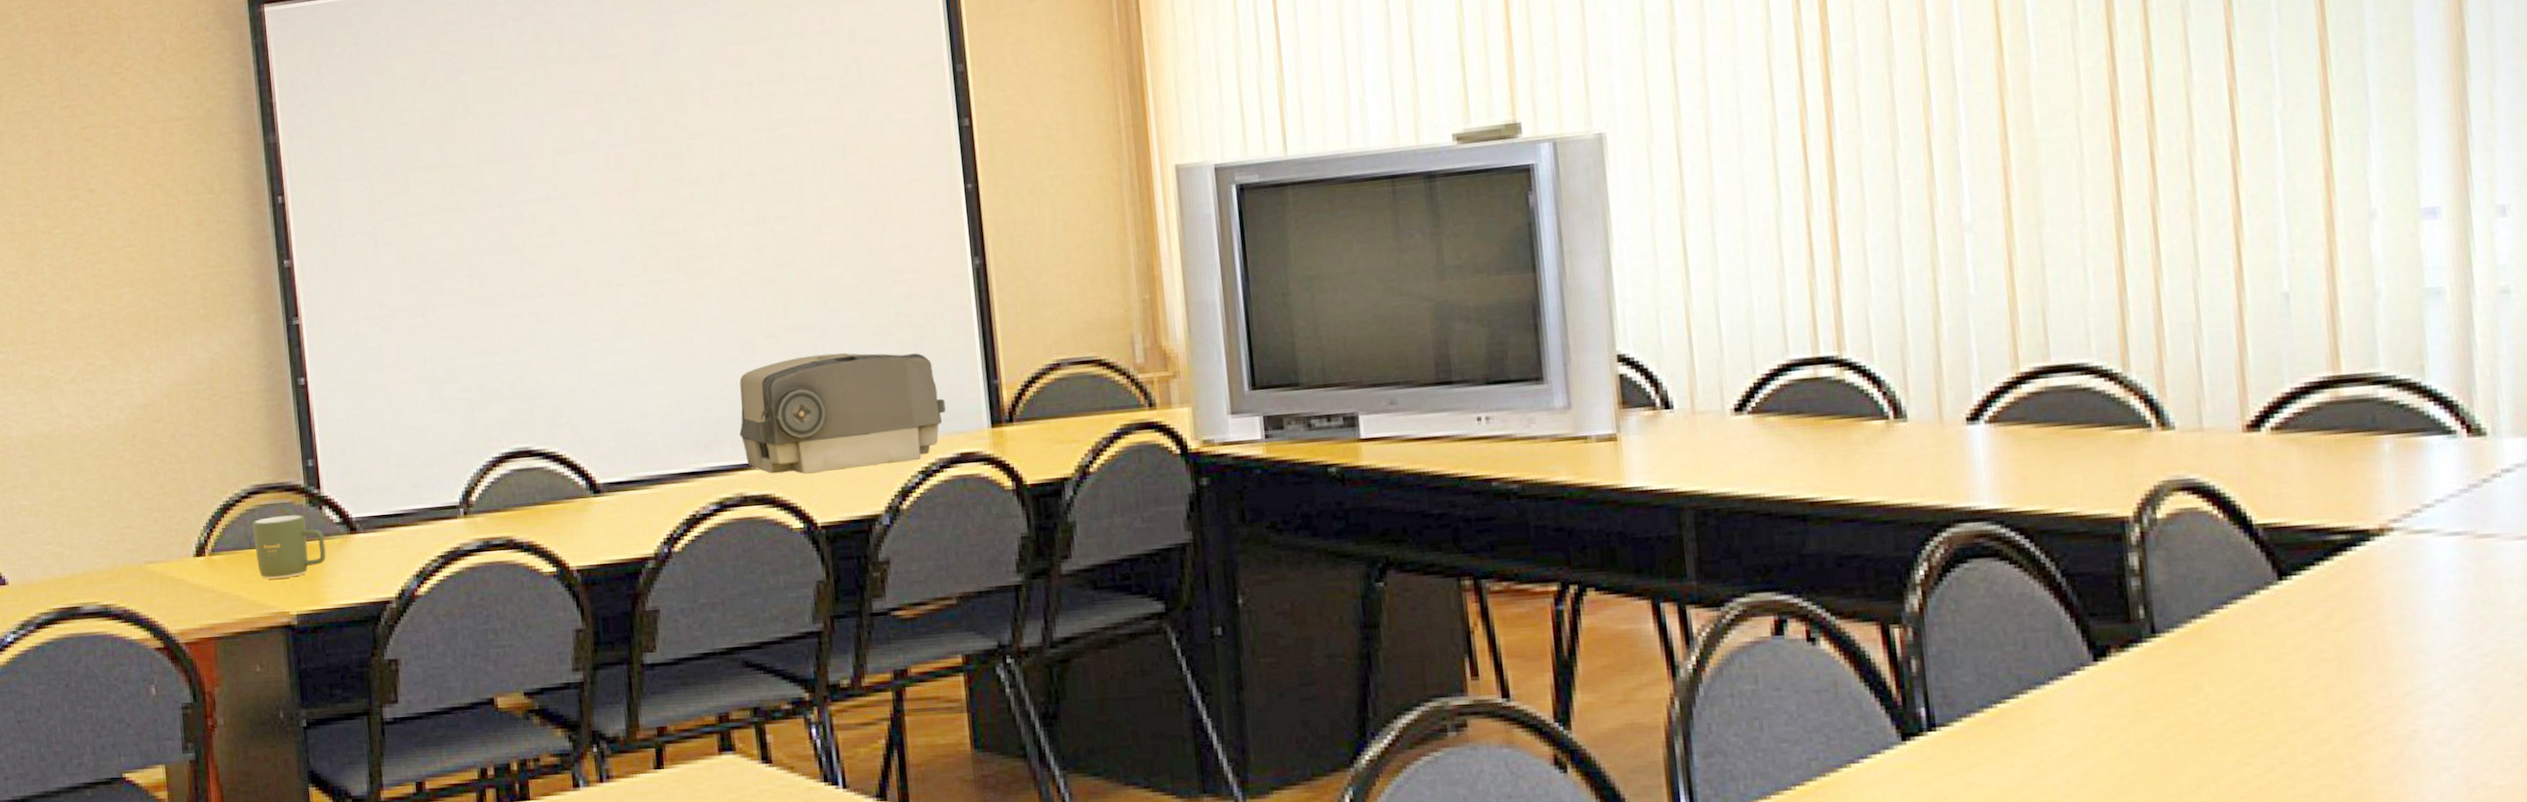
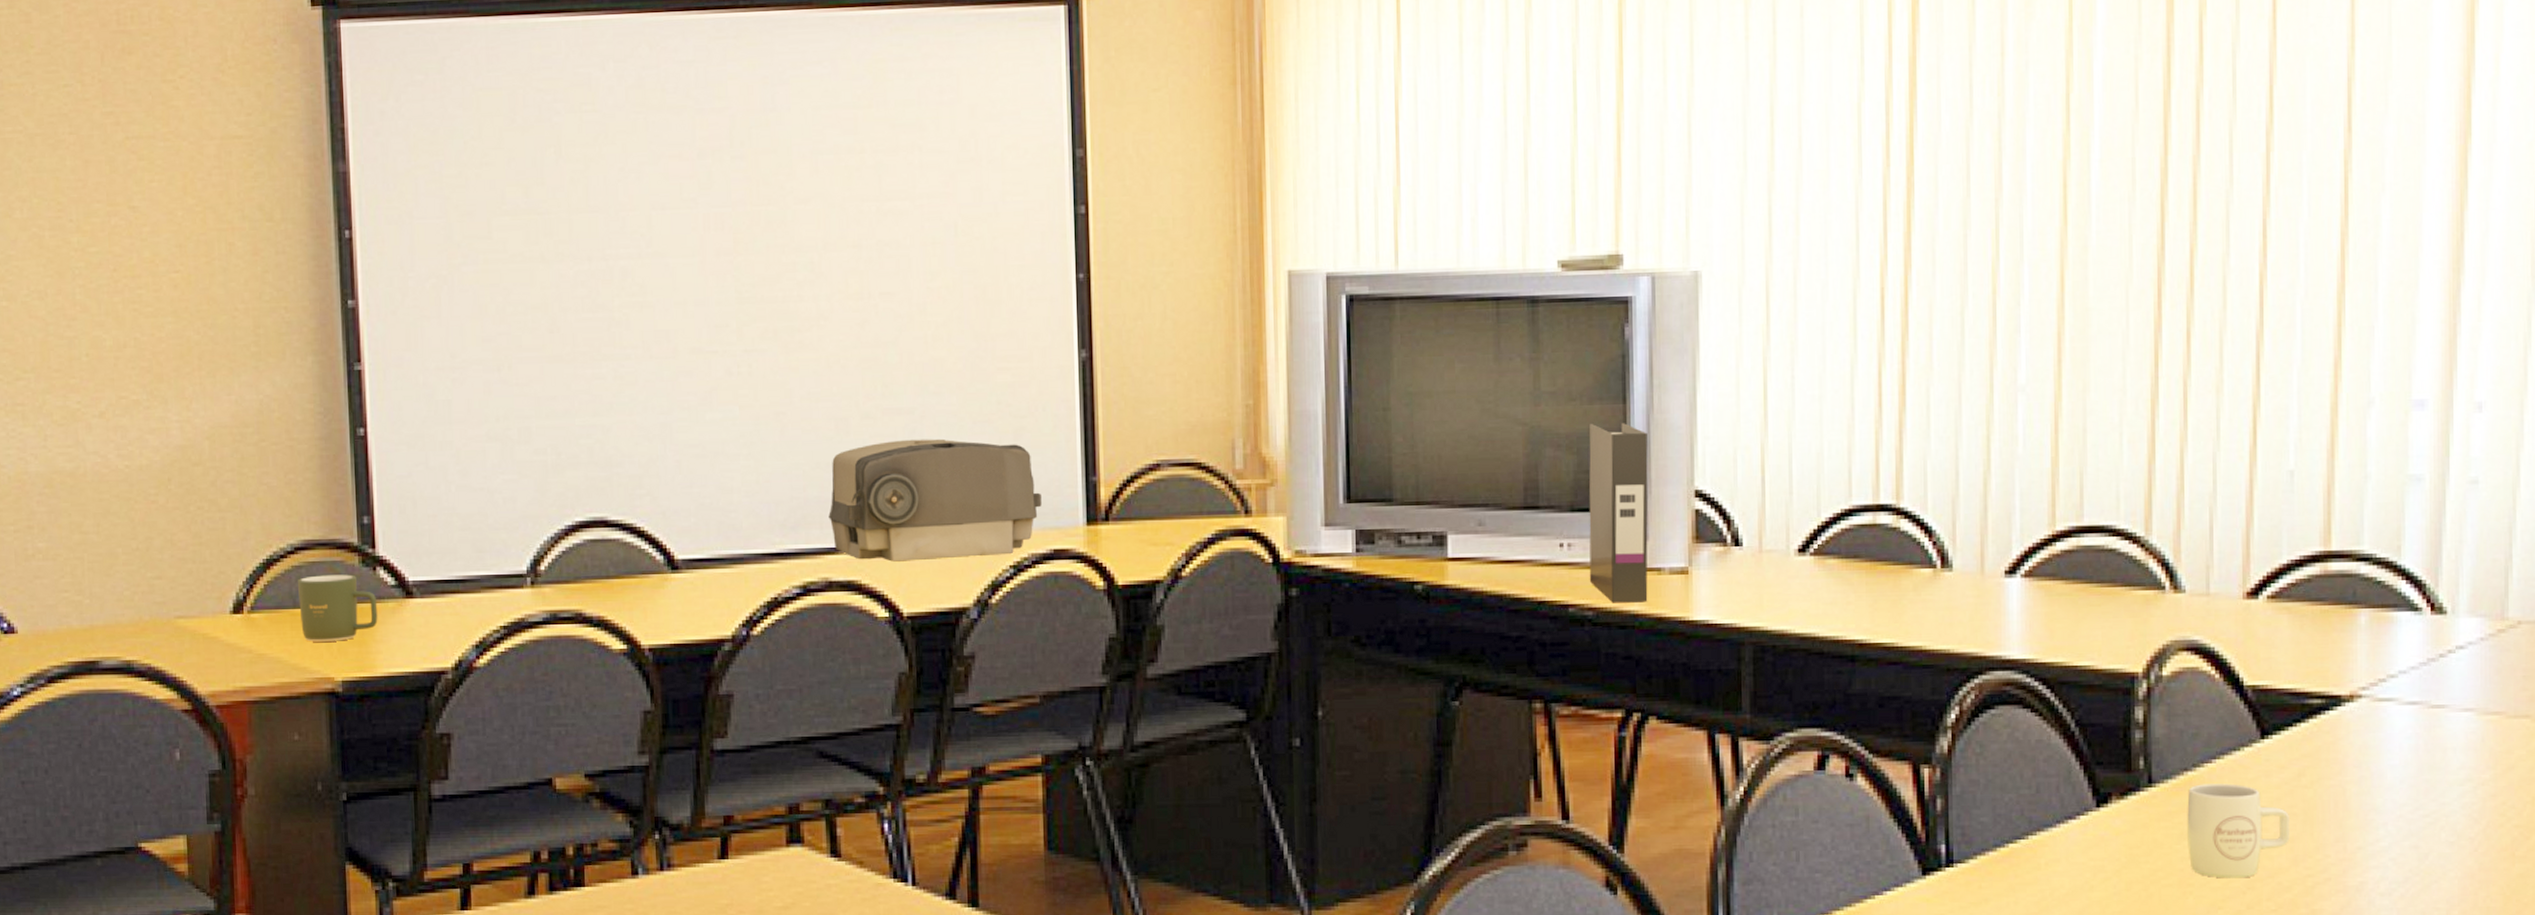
binder: none [1499,292,1576,474] -> present [1589,423,1648,603]
mug: none [2198,630,2323,732] -> present [2187,783,2290,879]

